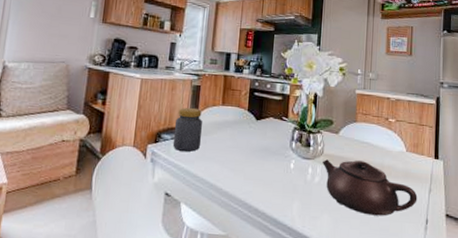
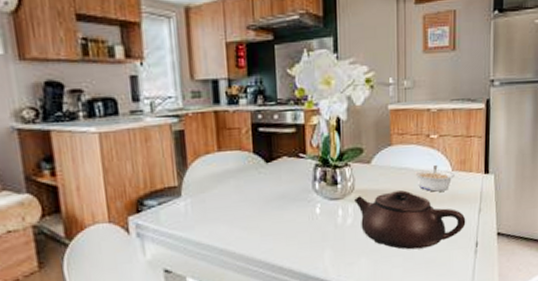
jar: present [172,107,202,152] -> none [158,160,198,217]
legume: none [373,144,408,168] -> present [414,165,454,192]

